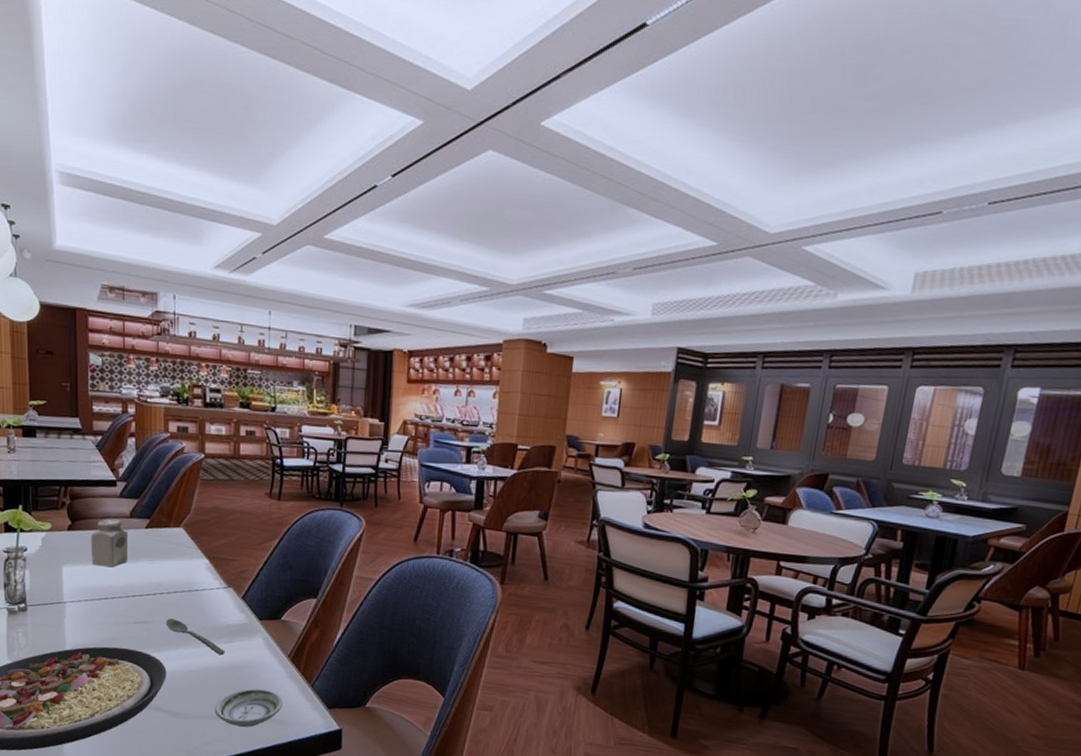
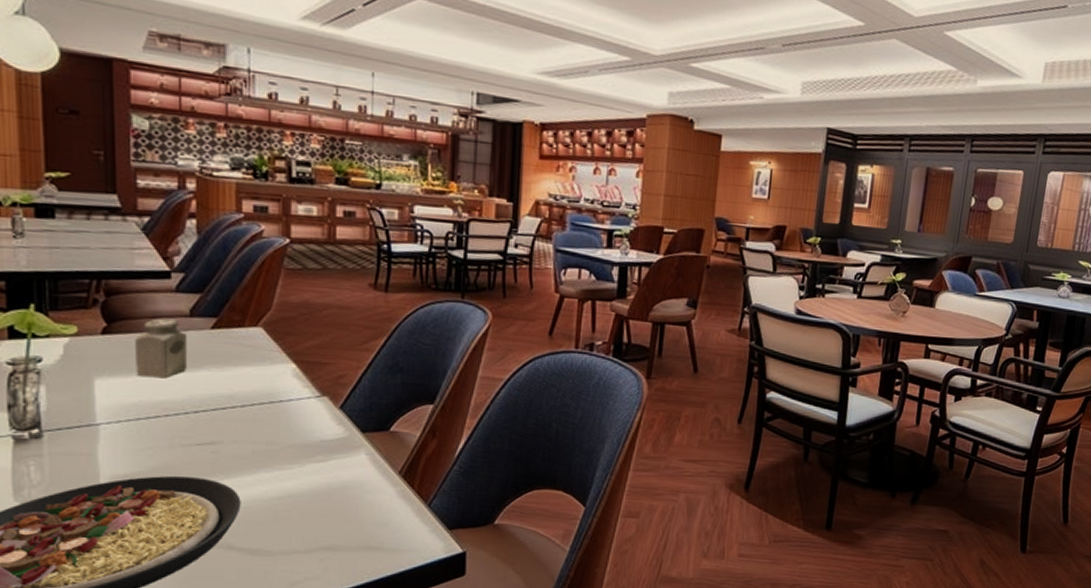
spoon: present [166,618,226,655] -> none [240,437,319,477]
saucer: present [214,688,284,728] -> none [305,512,394,561]

